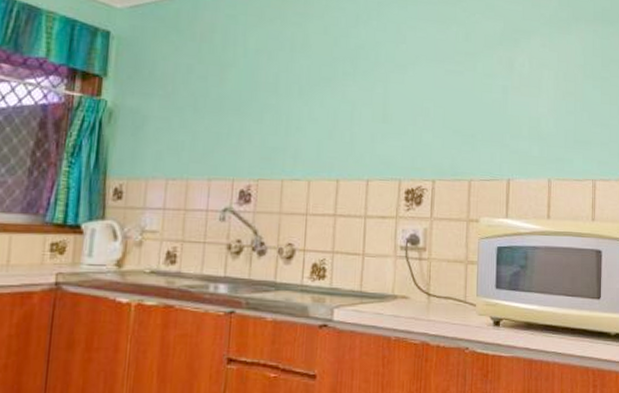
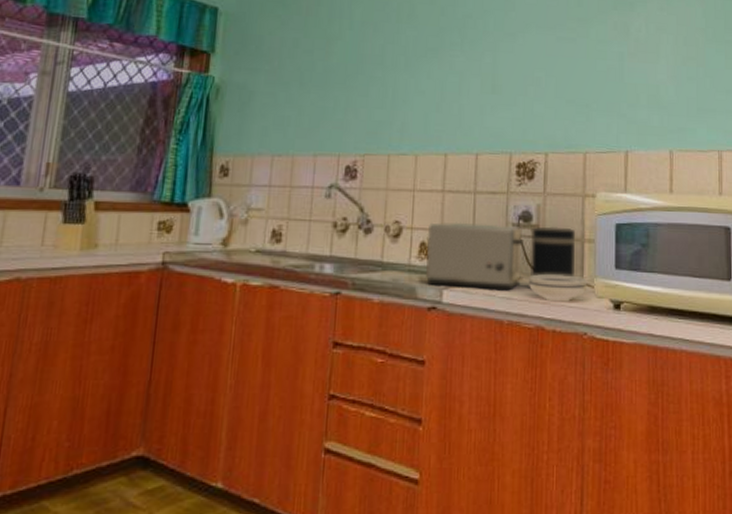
toaster: none [318,244,412,309] -> present [426,221,525,291]
bowl: none [414,294,470,319] -> present [528,274,588,302]
cylinder: none [417,249,459,296] -> present [531,226,575,276]

